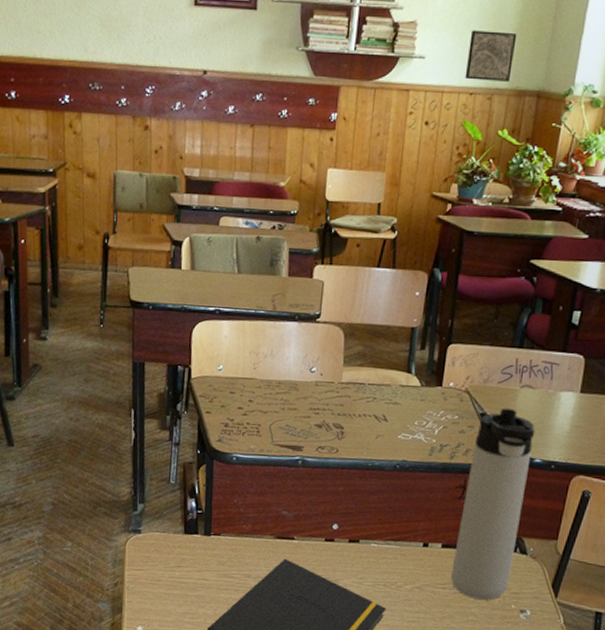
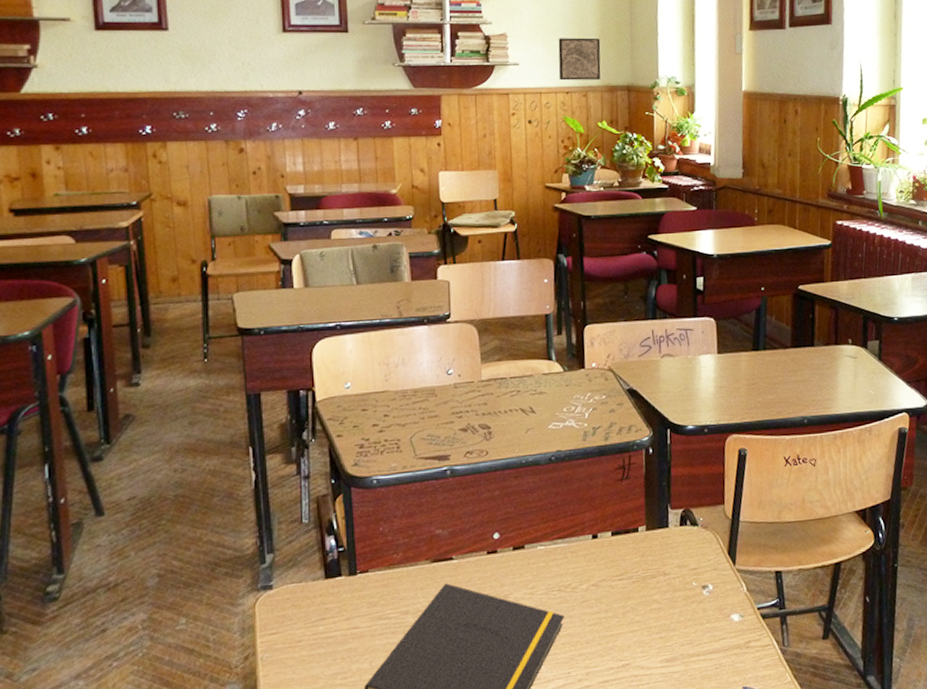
thermos bottle: present [451,408,536,600] -> none [625,379,686,585]

